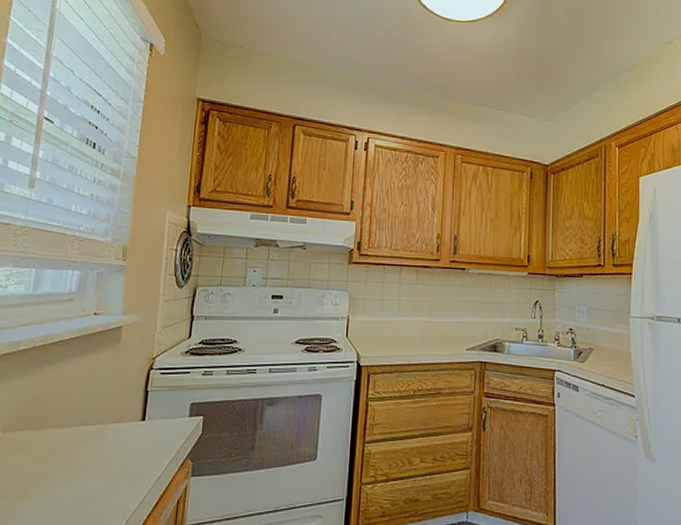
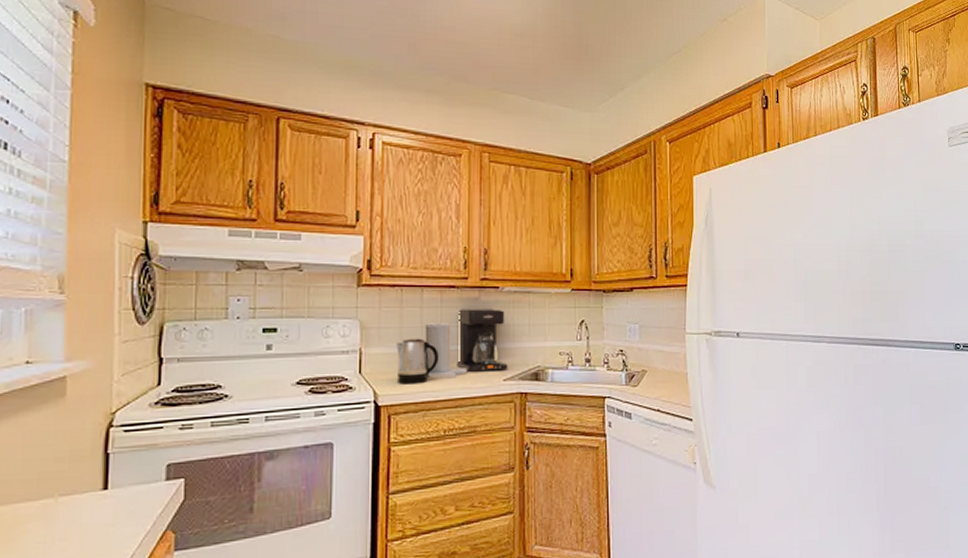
kettle: none [376,309,412,349] -> present [396,338,439,384]
paper towel: none [401,297,436,346] -> present [425,323,468,379]
coffee maker: none [427,286,471,342] -> present [457,309,508,373]

